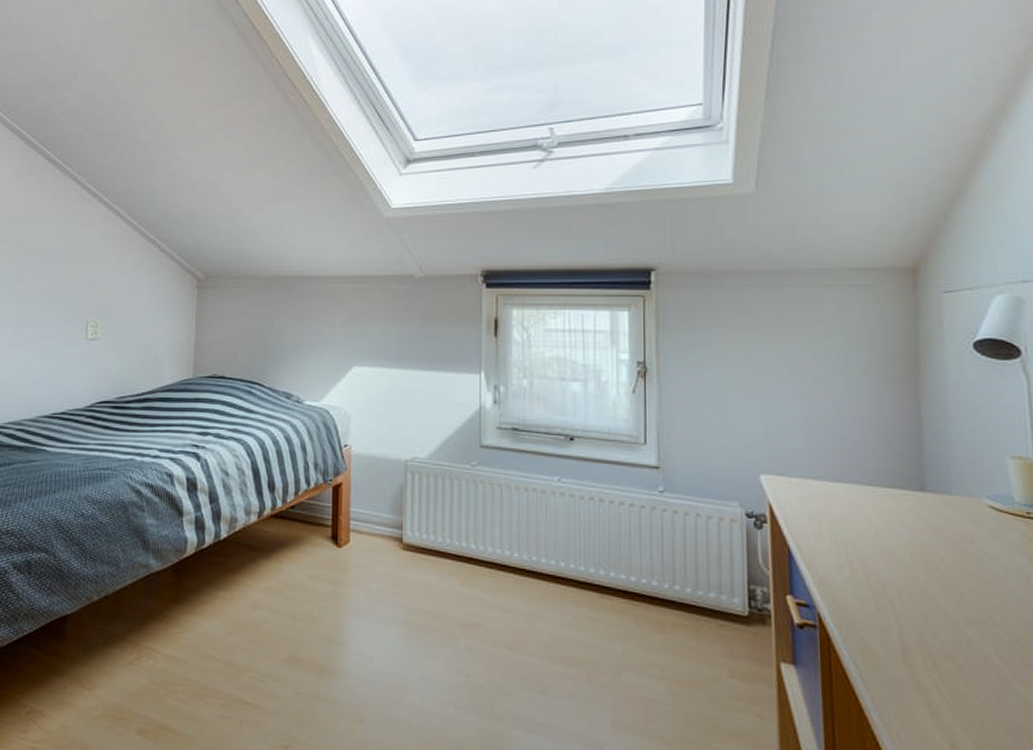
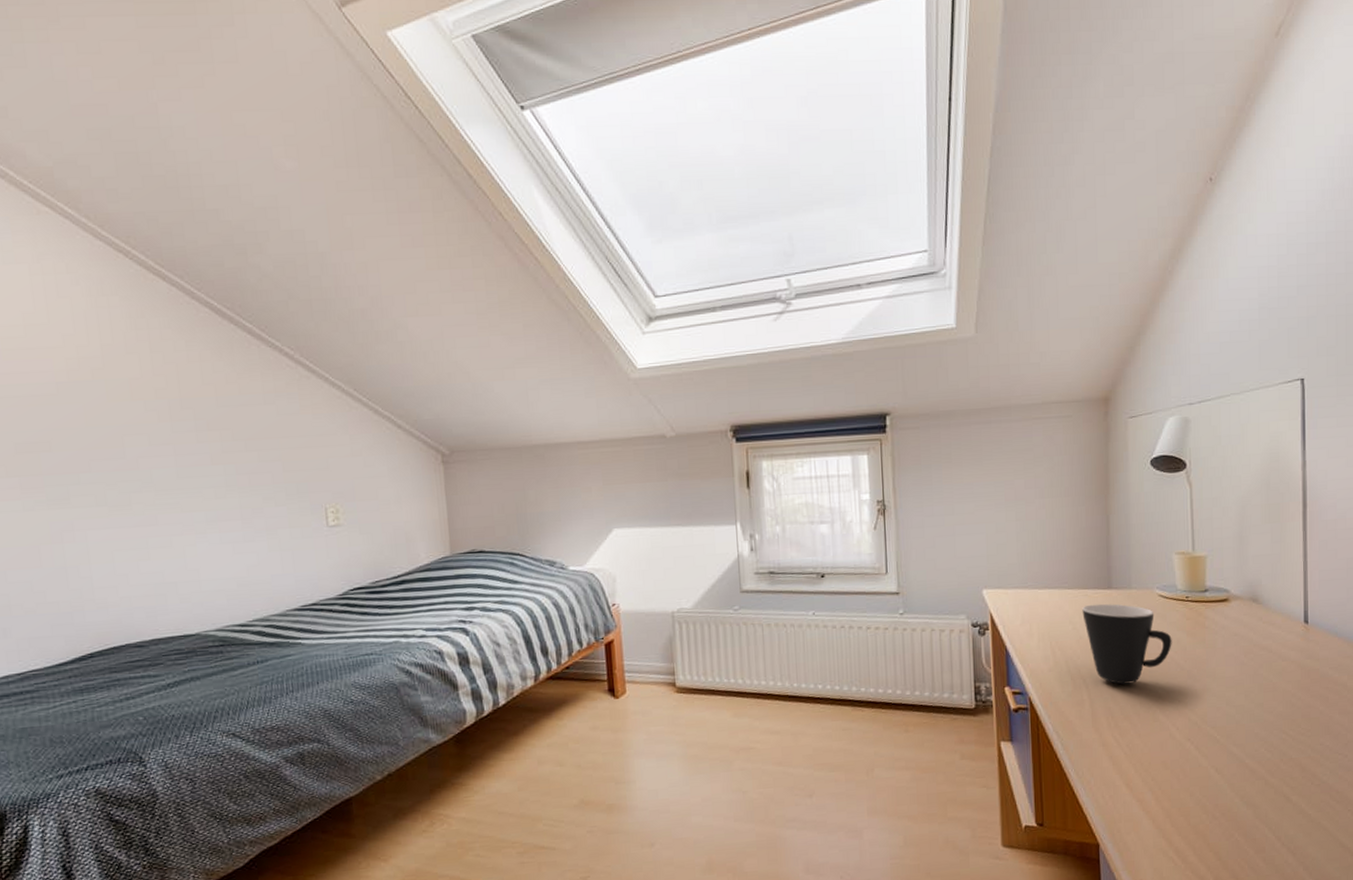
mug: none [887,507,1010,614] -> present [1082,603,1172,685]

